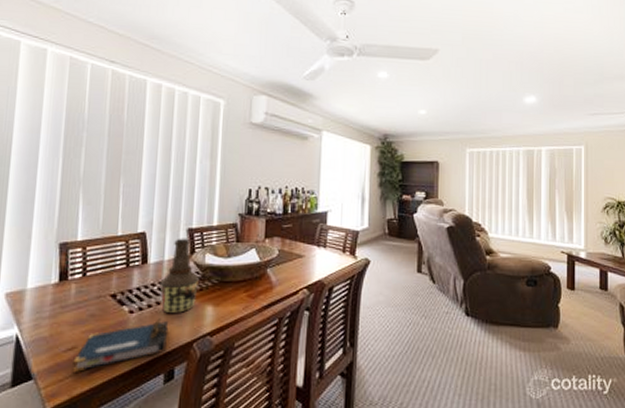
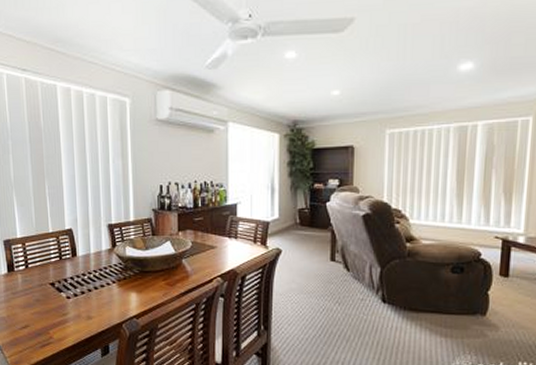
notebook: present [72,318,169,373] -> none [28,303,101,346]
bottle: present [159,238,200,314] -> none [89,233,123,300]

